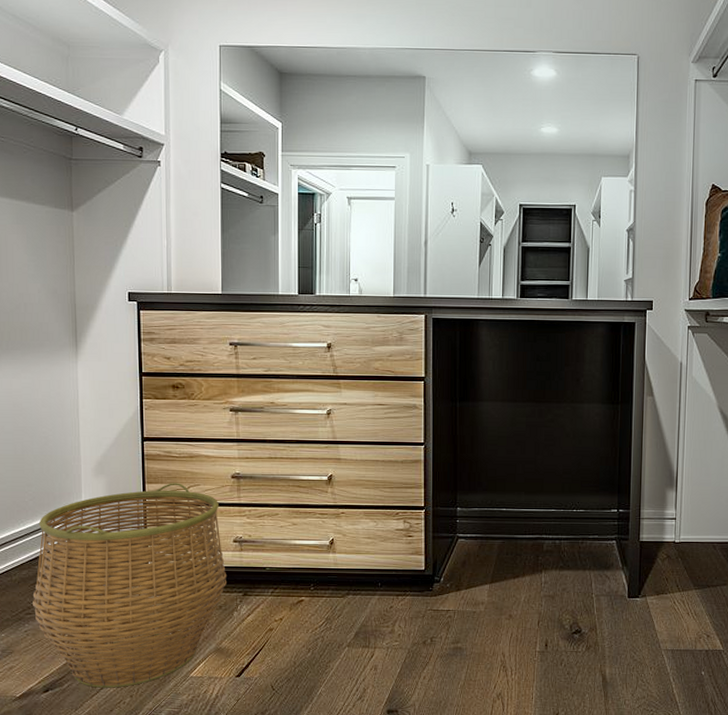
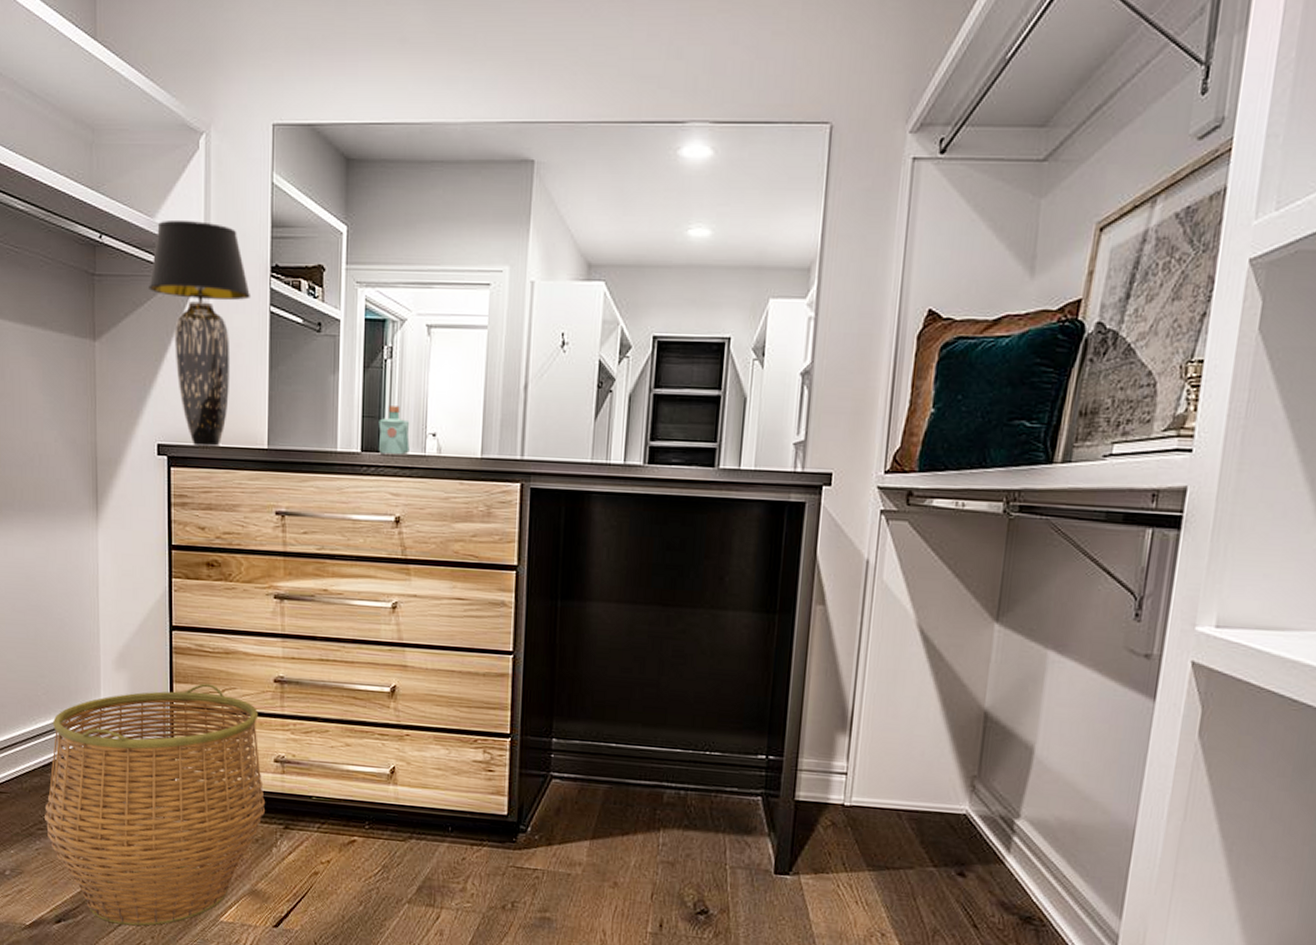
table lamp: none [118,117,205,294] -> present [149,221,252,447]
perfume: none [312,259,337,296] -> present [378,406,410,455]

